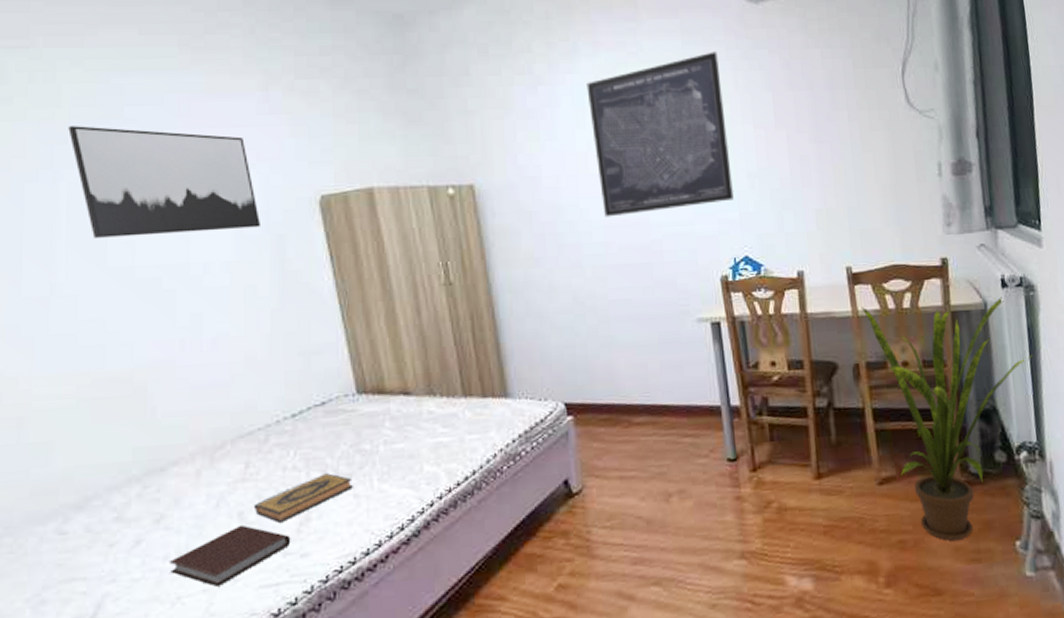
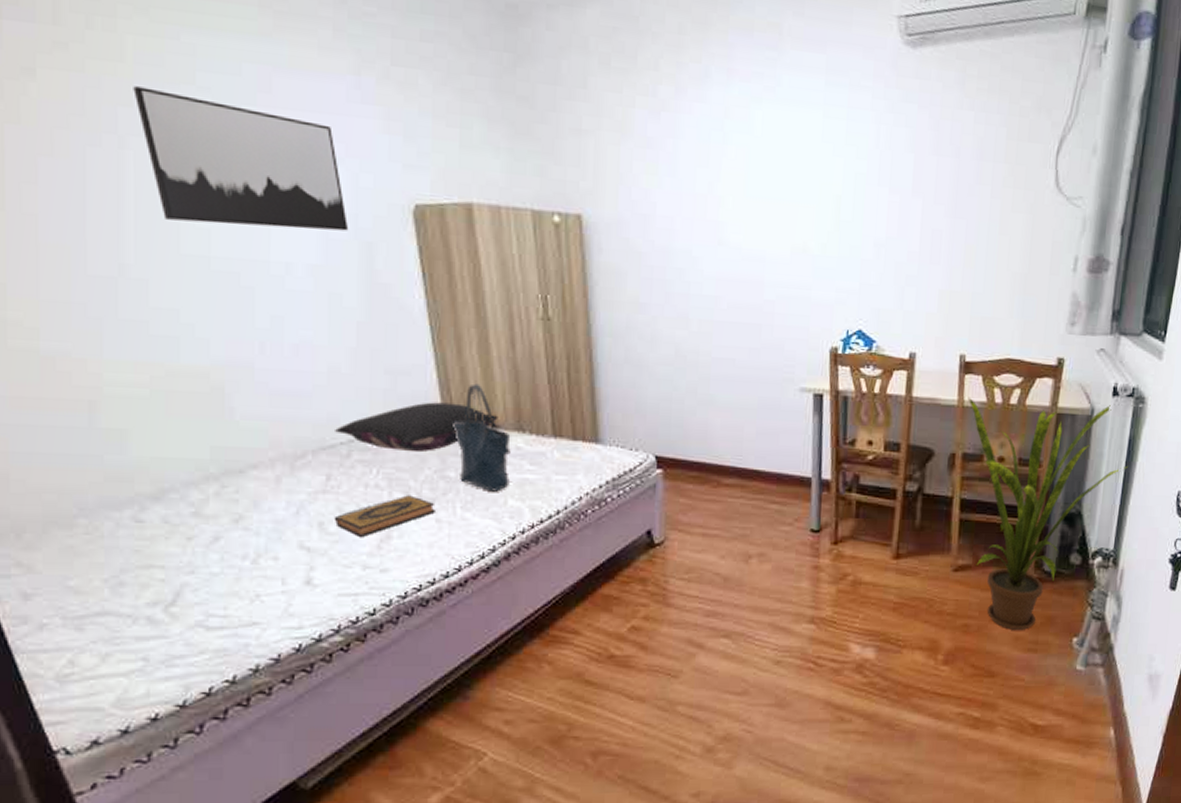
notebook: present [169,524,291,587] -> none [247,534,371,589]
pillow: none [253,375,409,430] -> present [335,402,498,451]
tote bag: none [366,354,424,460] -> present [453,383,511,492]
wall art: present [586,52,734,217] -> none [714,98,863,270]

